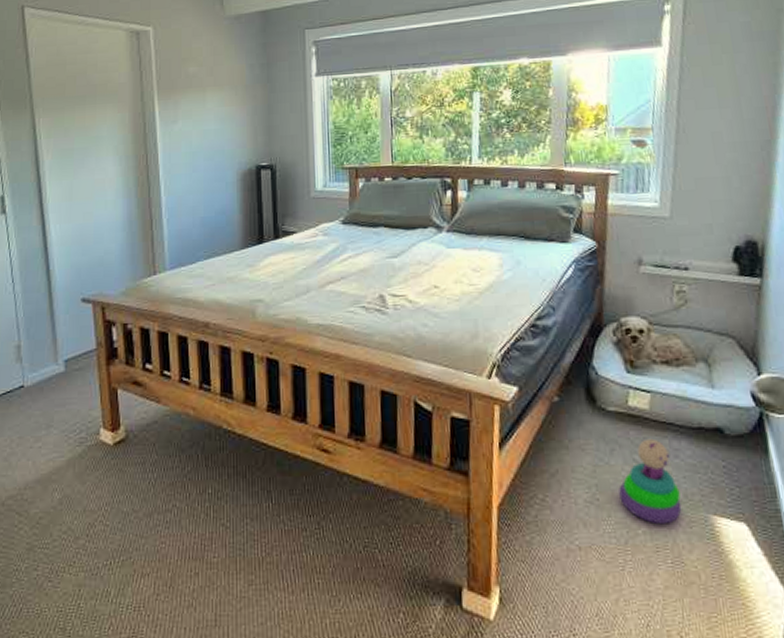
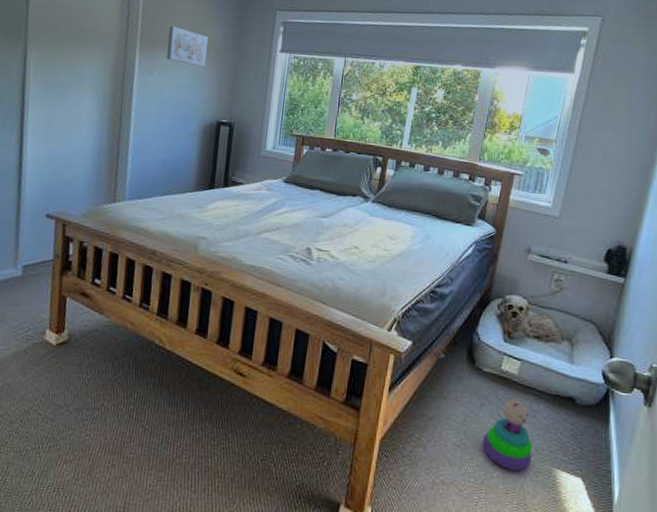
wall art: none [187,65,234,107] -> present [166,25,208,67]

